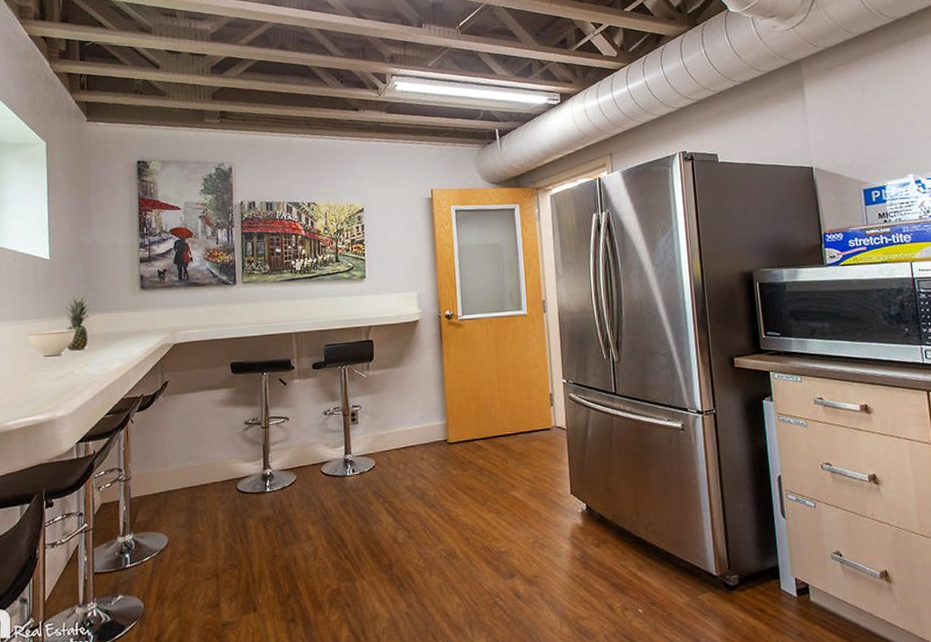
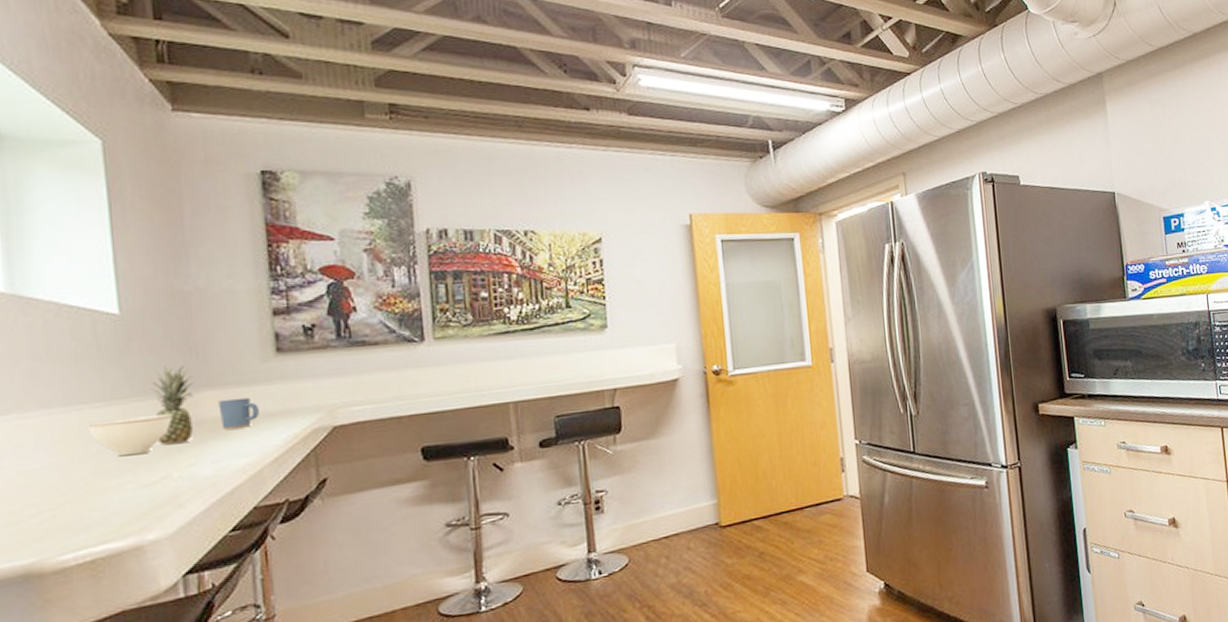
mug: none [103,320,128,342] -> present [218,397,259,430]

